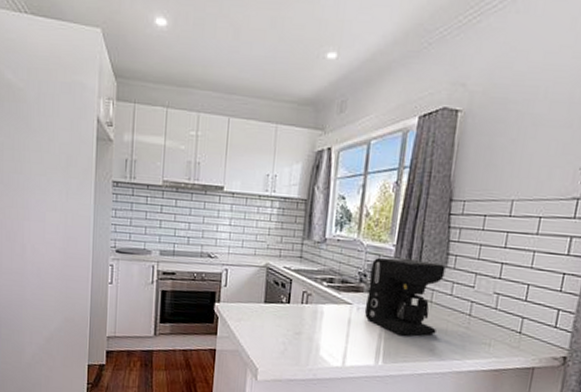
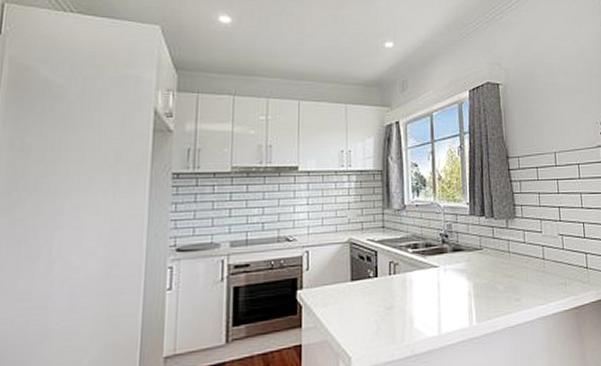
coffee maker: present [364,257,446,336] -> none [451,214,519,290]

